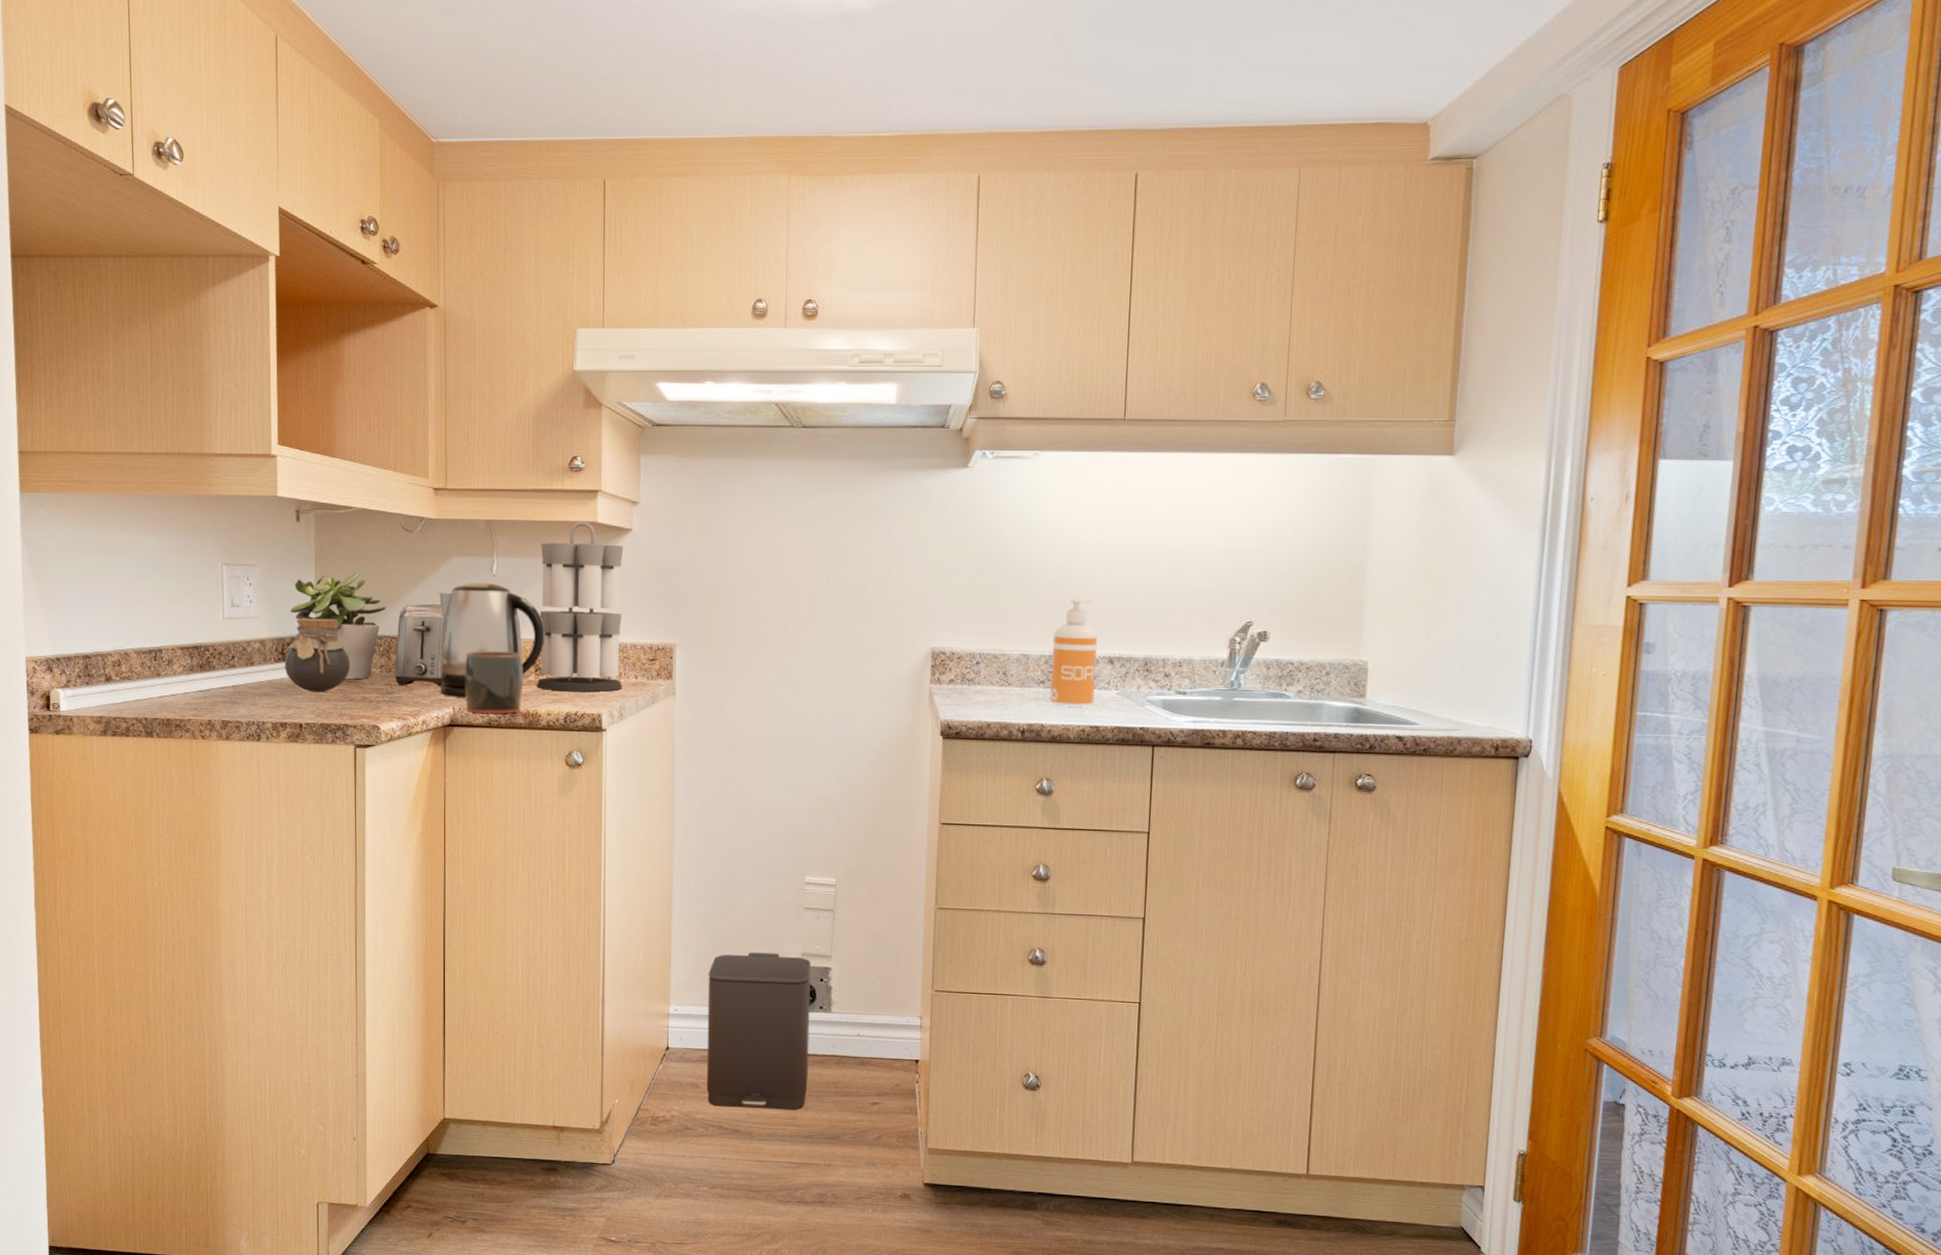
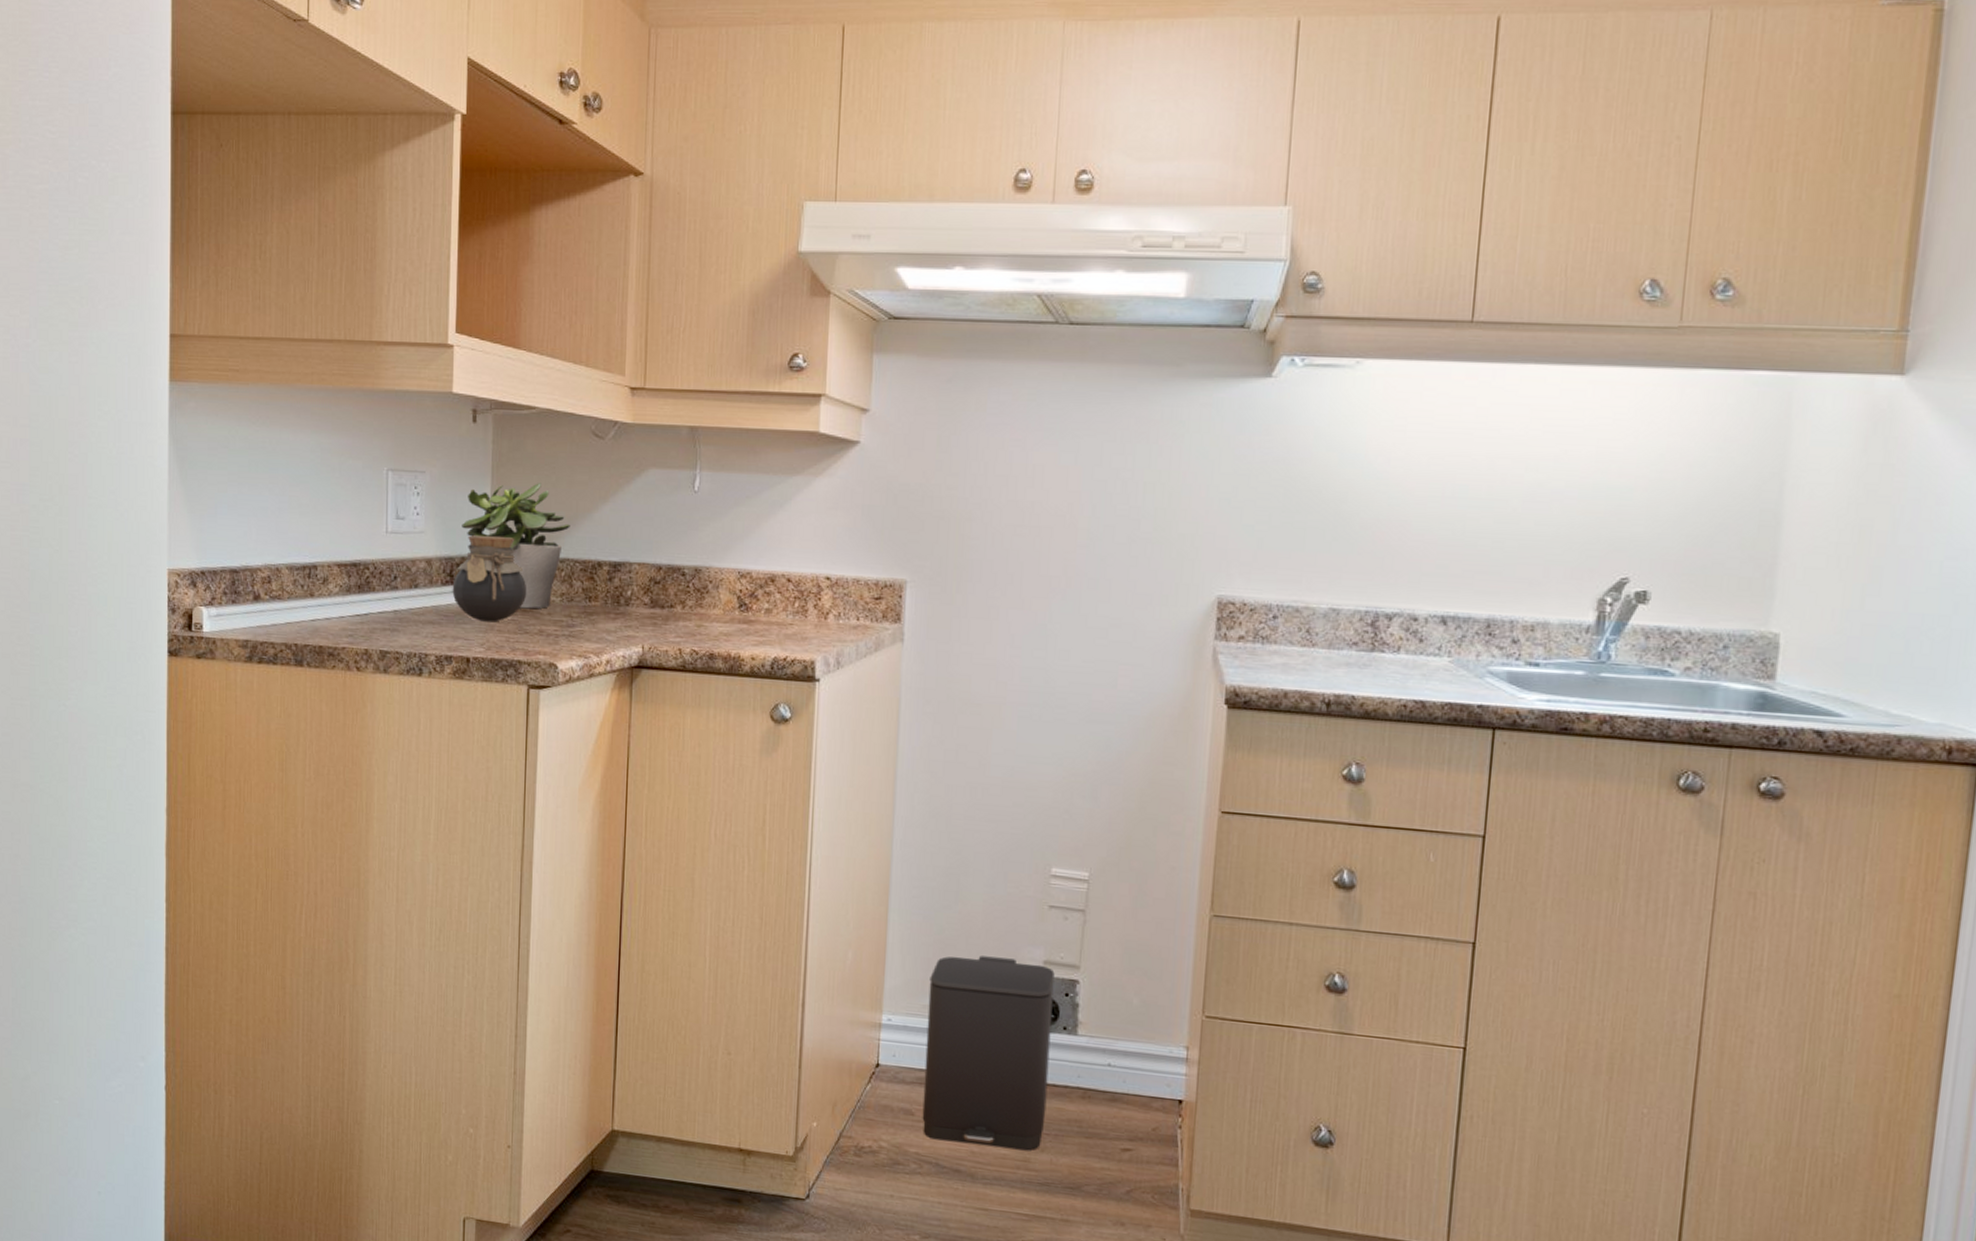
toaster: present [394,604,446,687] -> none [576,523,637,622]
kettle: present [439,583,545,698] -> none [628,500,753,635]
mug: present [464,651,523,715] -> none [656,580,726,656]
spice rack: present [537,521,624,692] -> none [740,430,849,635]
soap dispenser: present [1050,598,1098,707] -> none [1364,542,1428,677]

